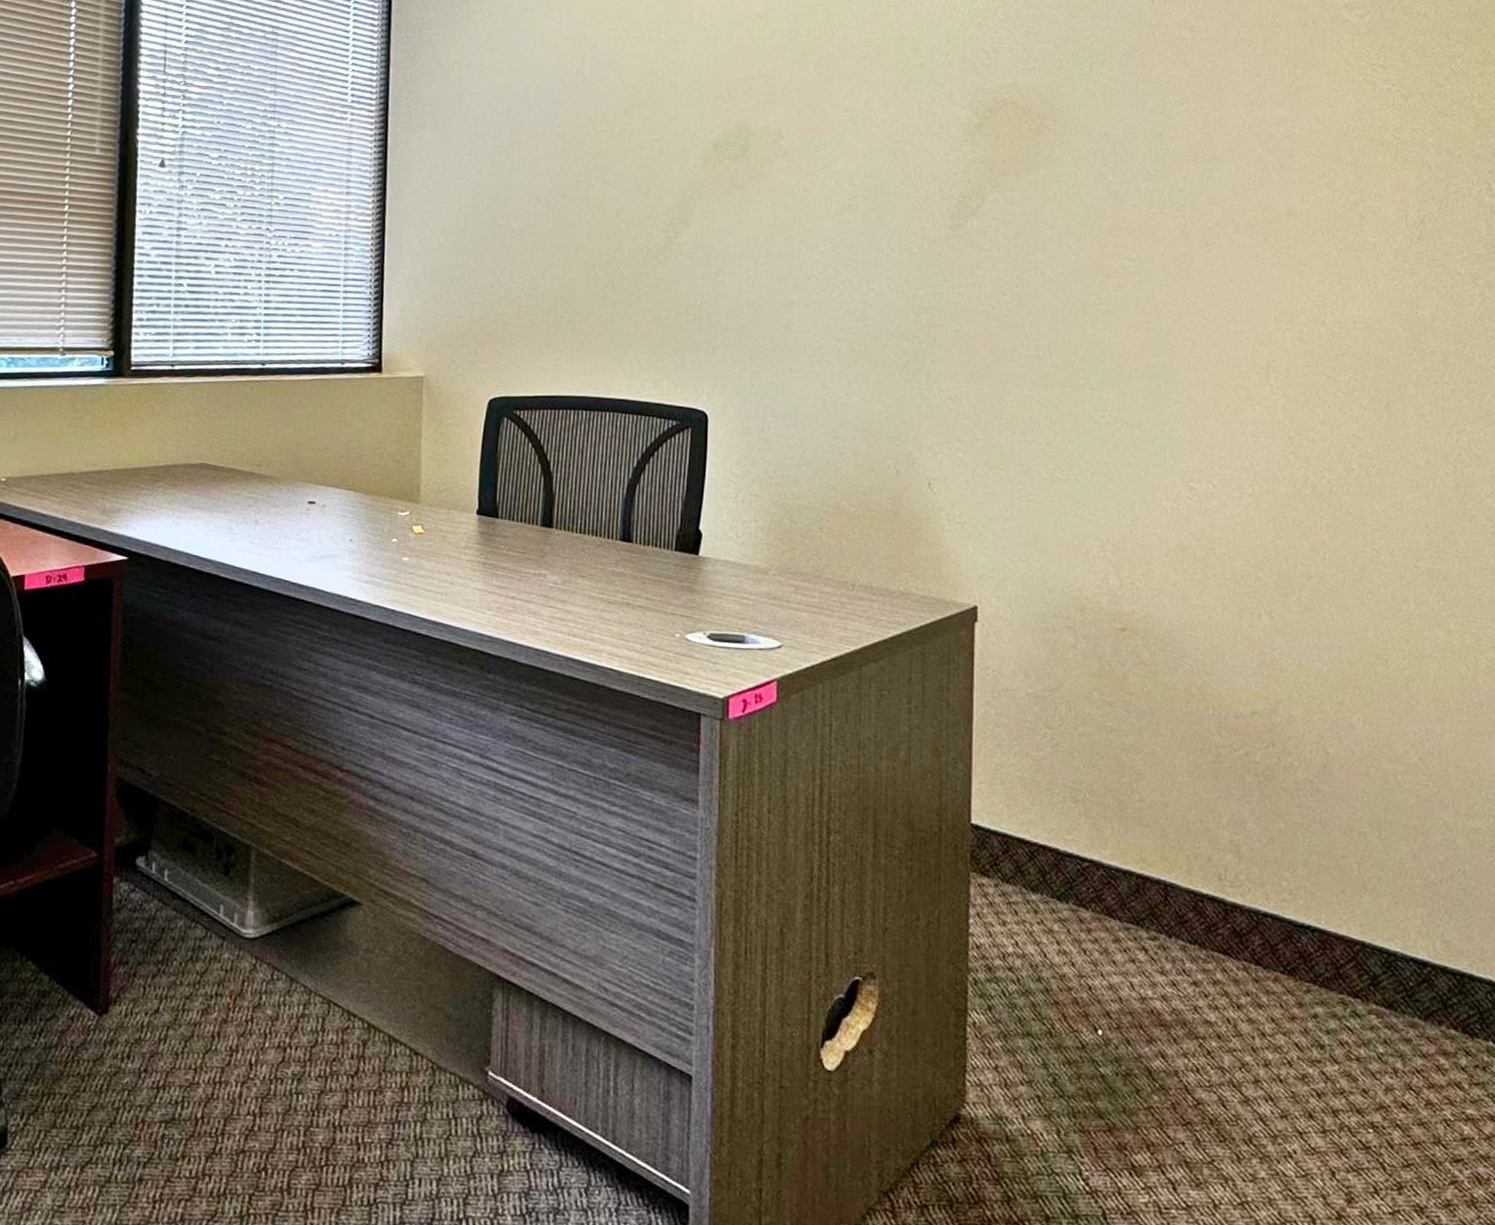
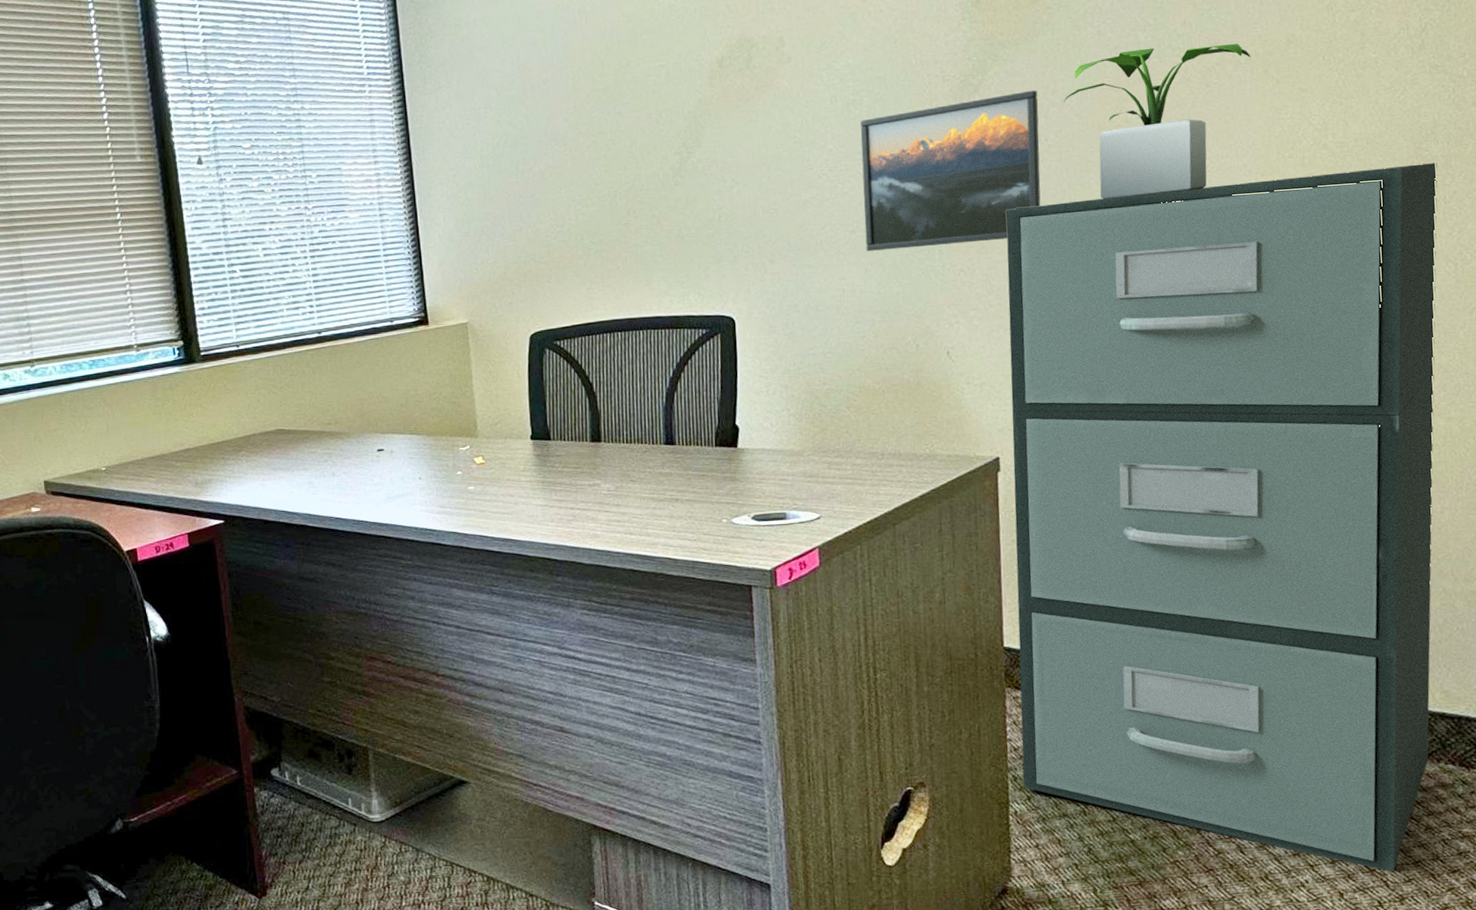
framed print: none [851,222,1036,371] -> present [860,90,1041,251]
filing cabinet: none [985,340,1436,1153] -> present [1006,163,1438,872]
potted plant: none [1061,197,1251,350] -> present [1063,43,1251,200]

